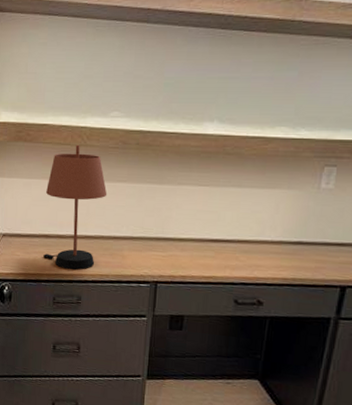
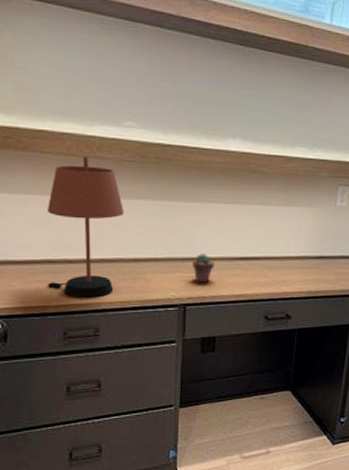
potted succulent: none [165,234,186,263] -> present [193,254,214,283]

